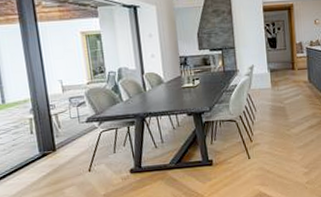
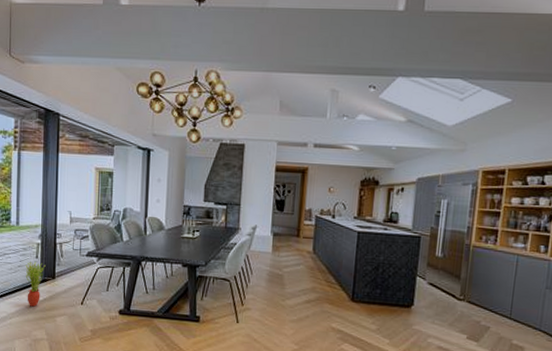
potted plant: none [20,137,43,184] -> present [25,261,46,307]

